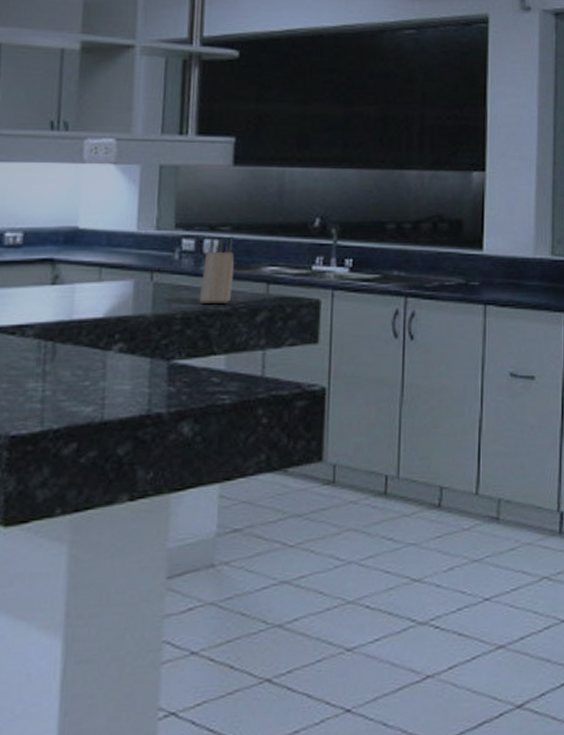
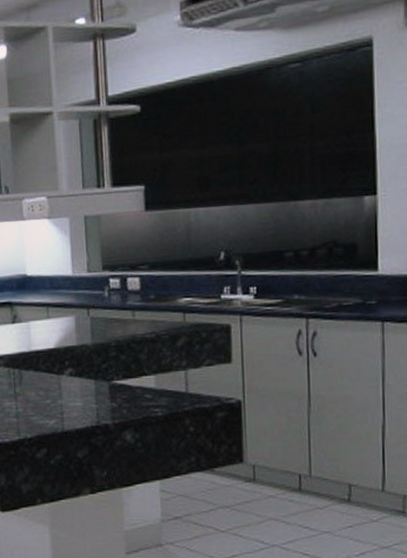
knife block: present [199,236,235,305] -> none [128,273,155,334]

